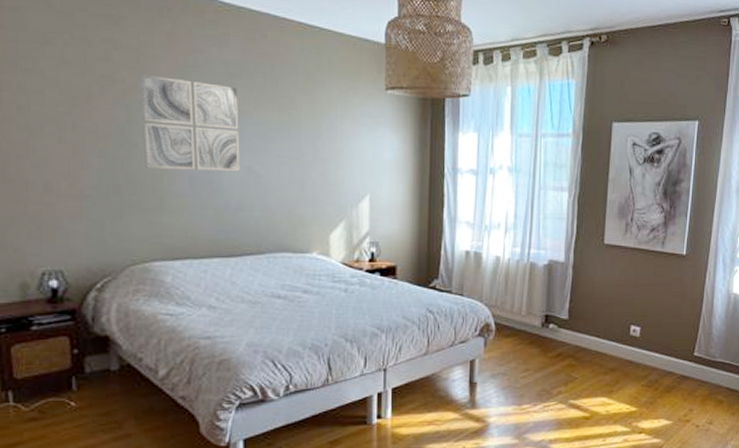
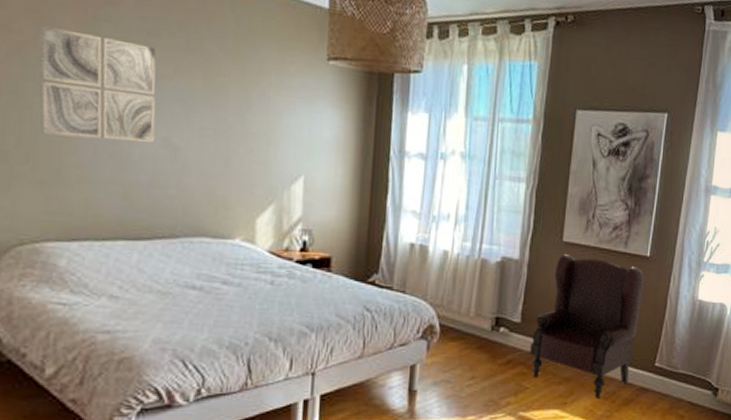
armchair: none [578,256,681,386] -> present [530,254,644,398]

